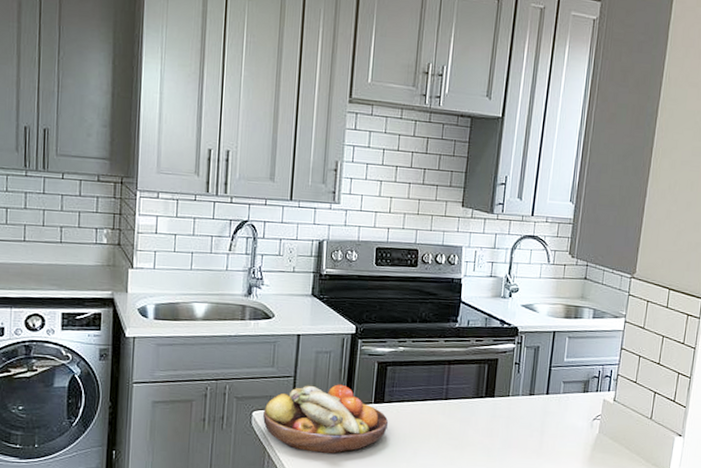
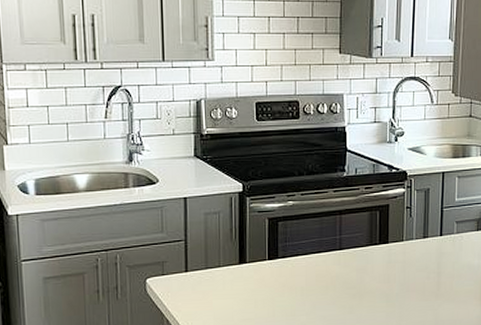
fruit bowl: present [263,384,389,453] -> none [157,244,285,314]

